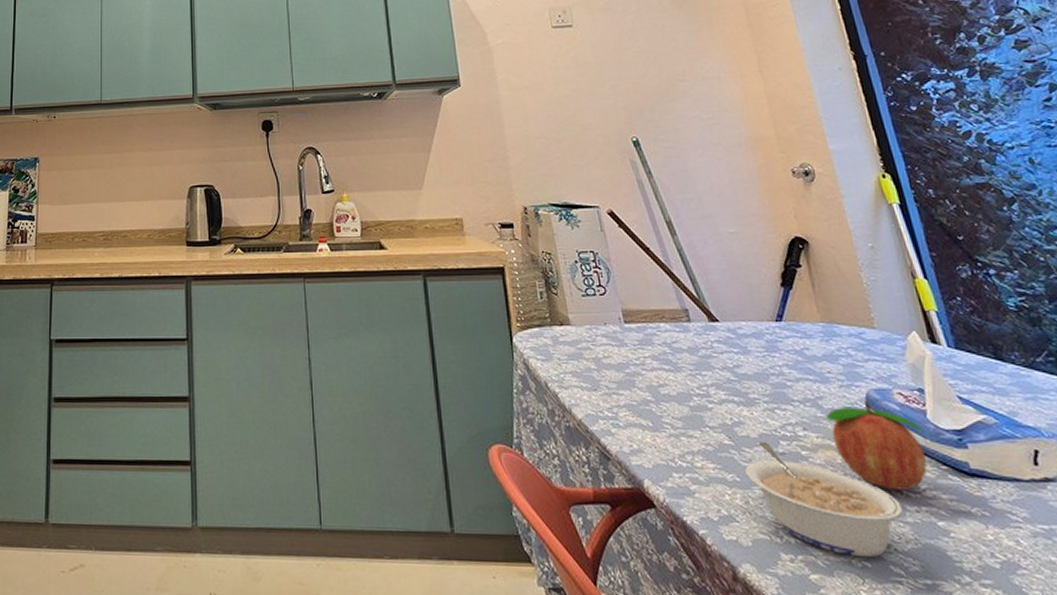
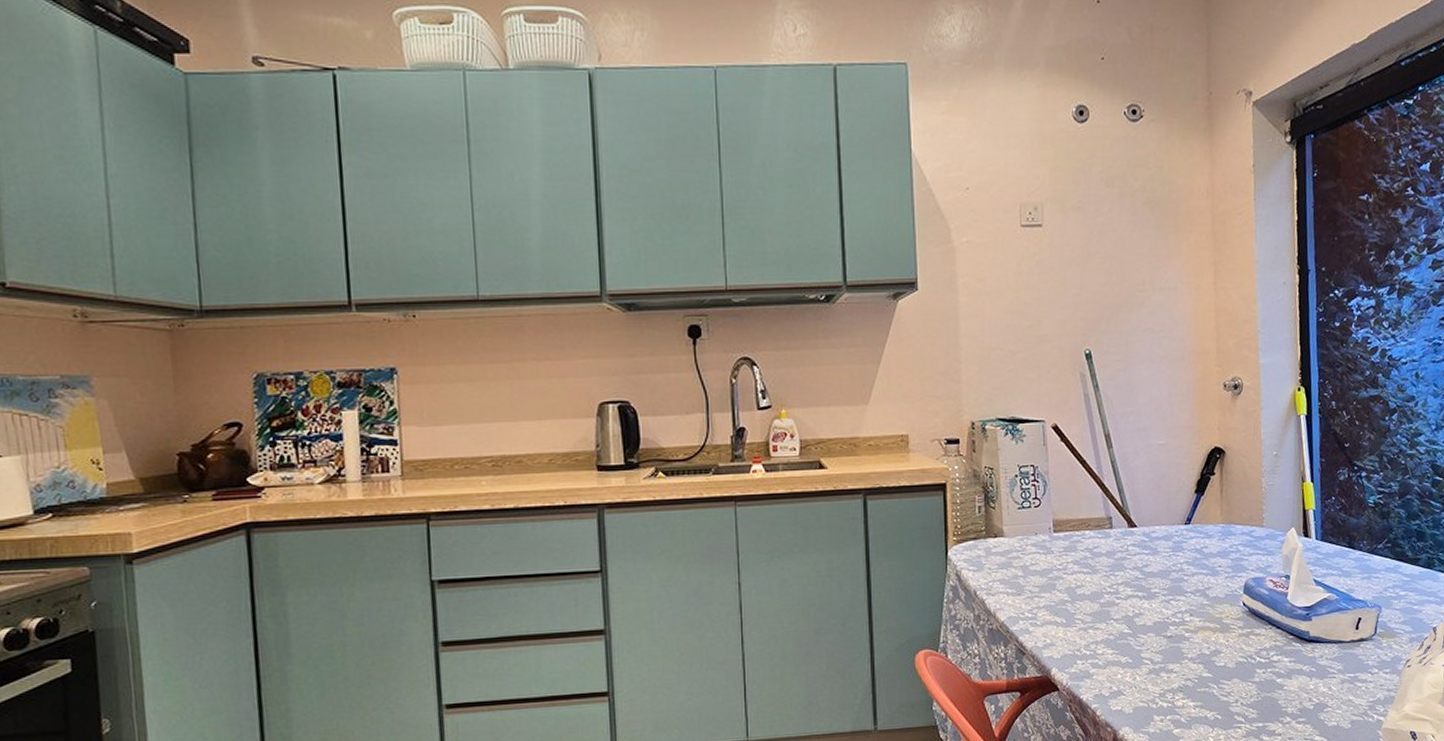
legume: present [745,441,904,558] -> none [1137,627,1254,712]
fruit: present [826,400,927,491] -> none [1210,588,1283,658]

